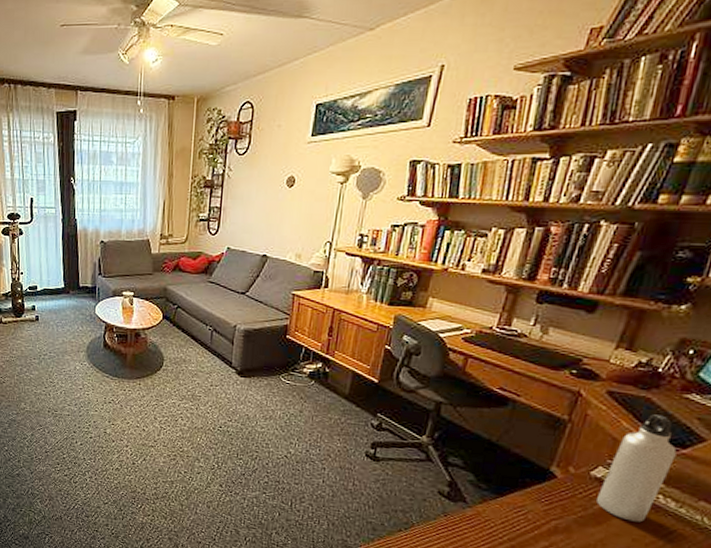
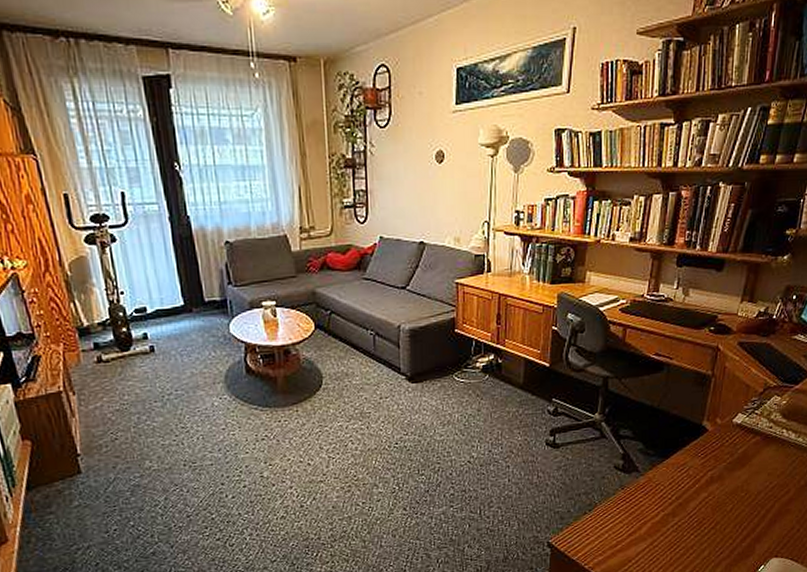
water bottle: present [597,414,677,522] -> none [740,357,792,458]

